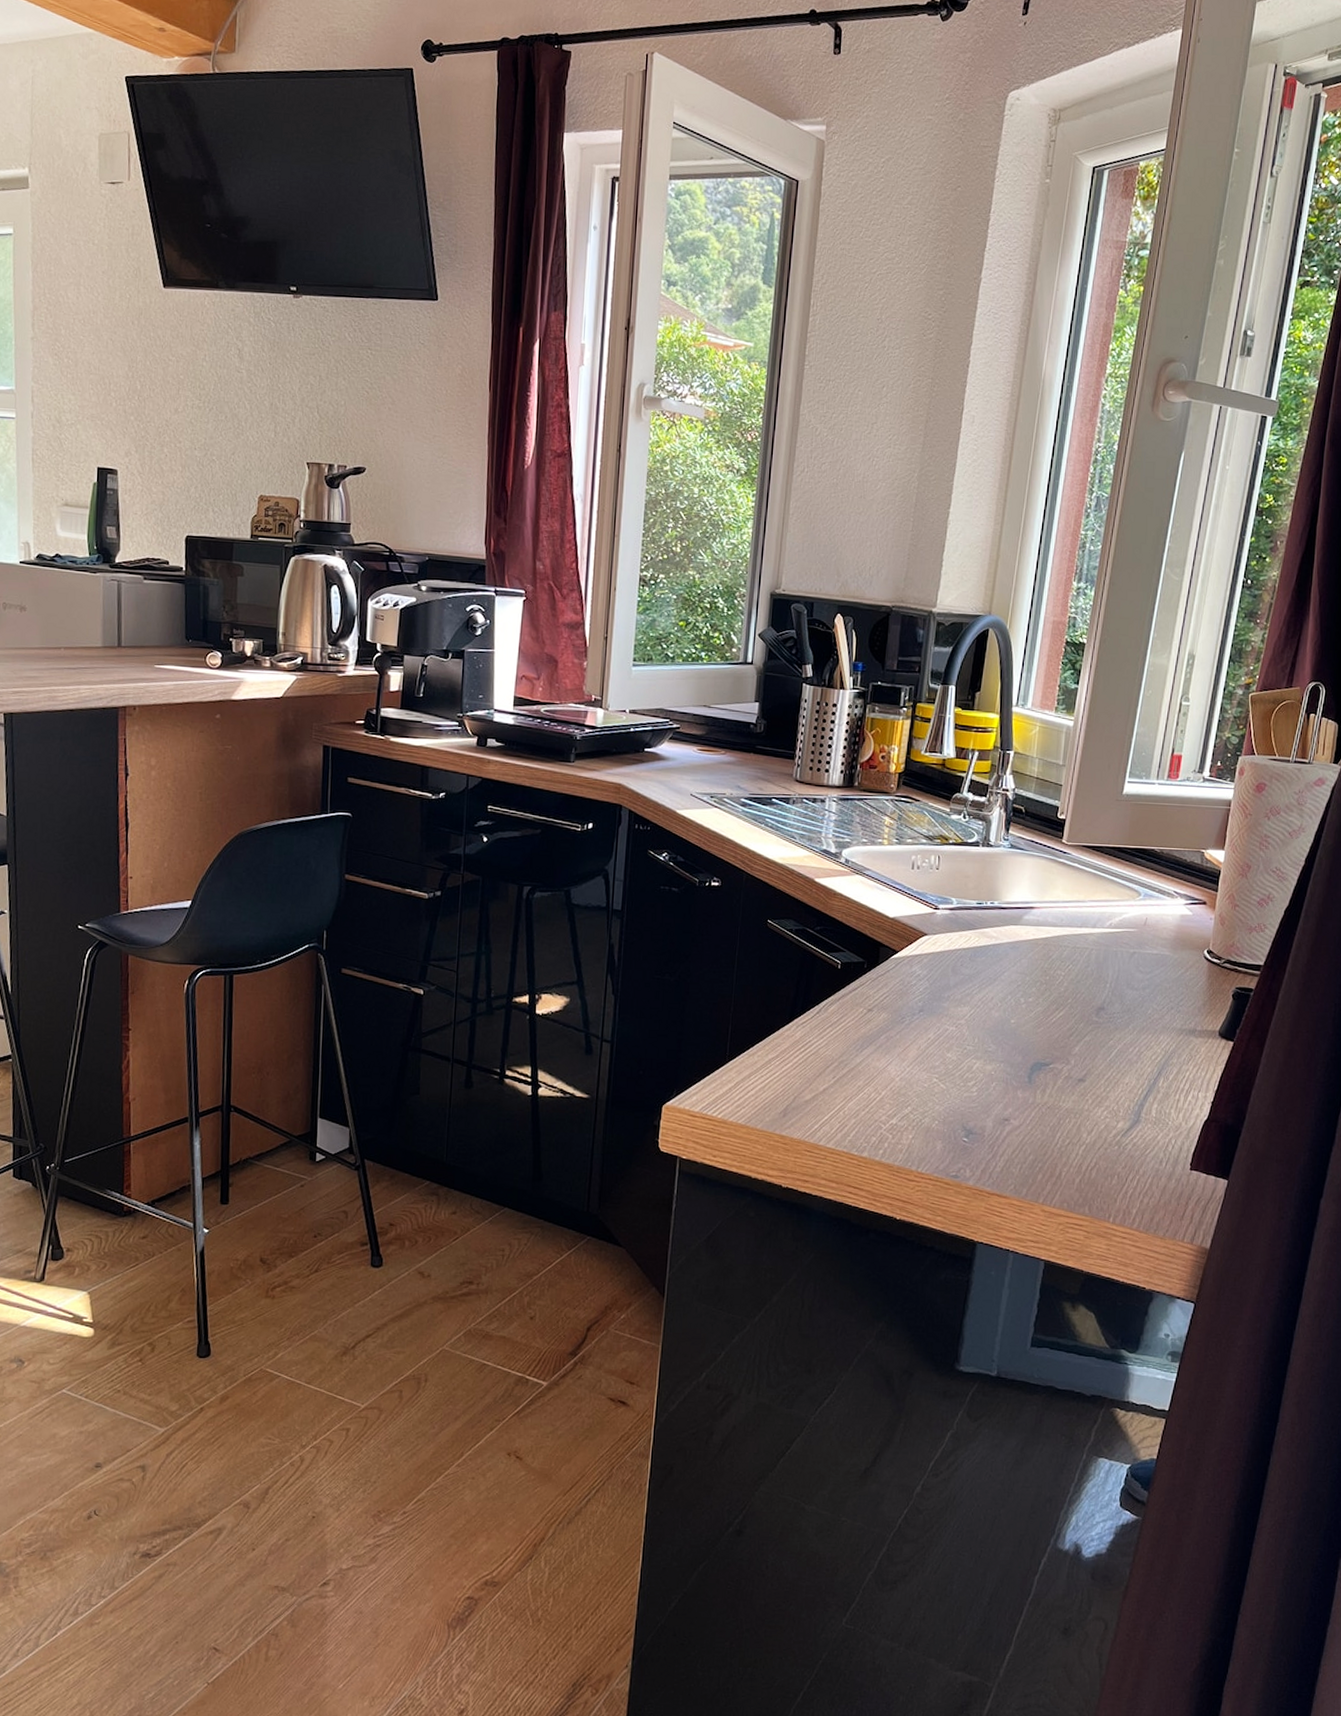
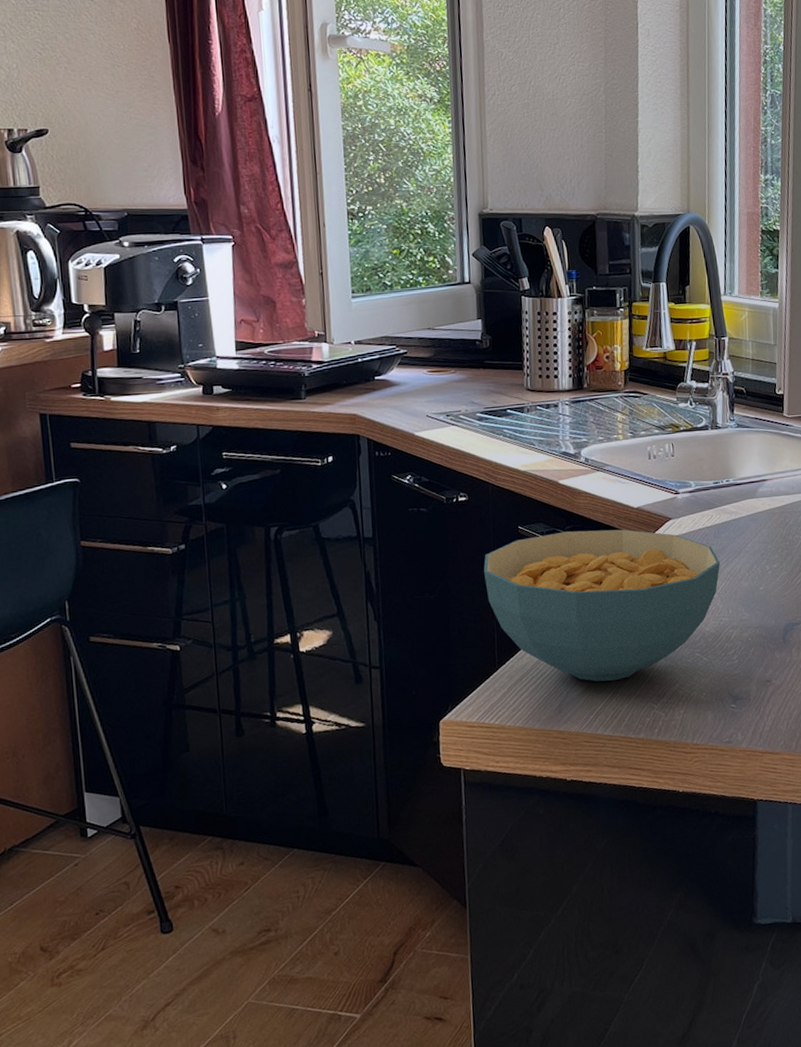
cereal bowl: none [726,931,973,1094] -> present [484,529,721,682]

